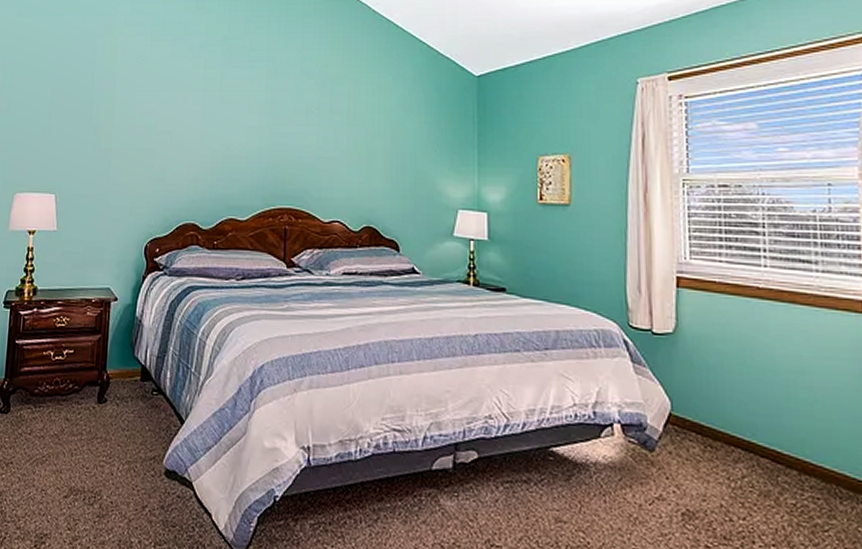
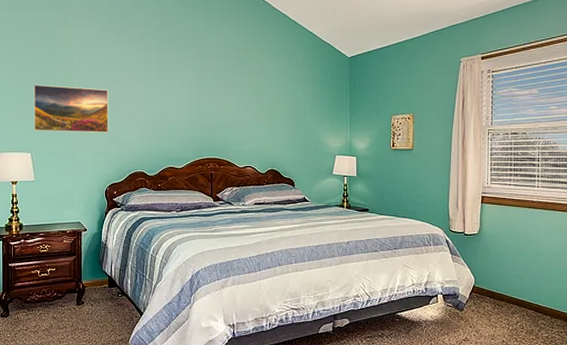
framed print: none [61,107,157,170] -> present [33,84,109,133]

